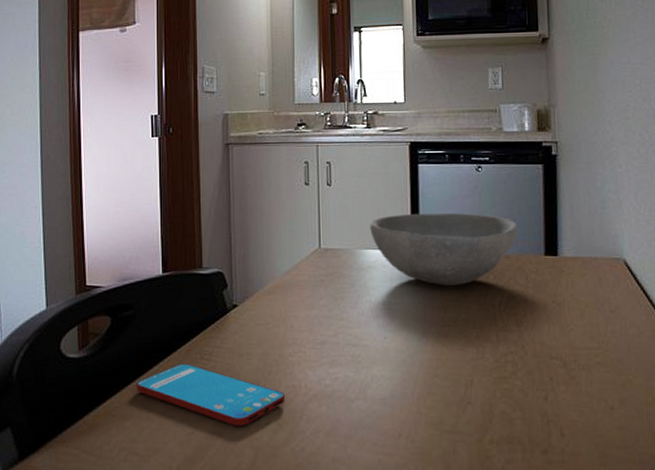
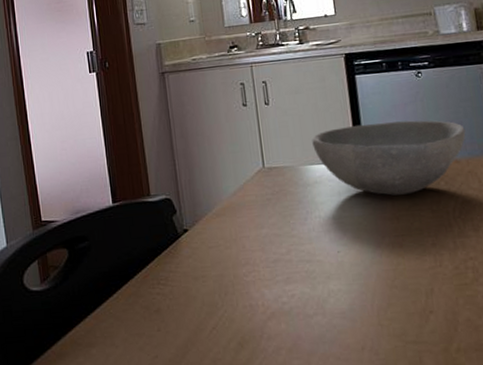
smartphone: present [136,363,285,426] -> none [98,289,244,348]

